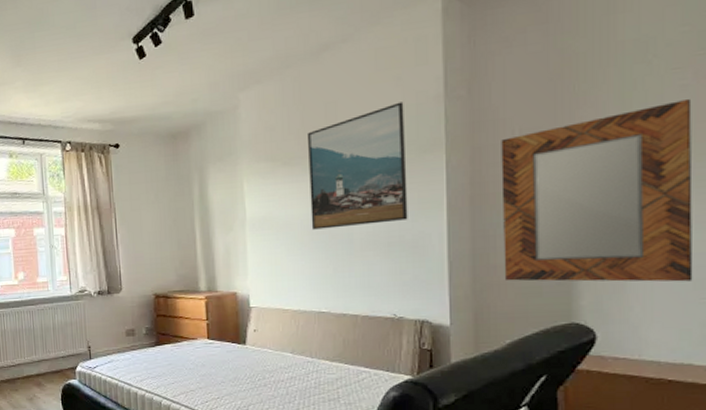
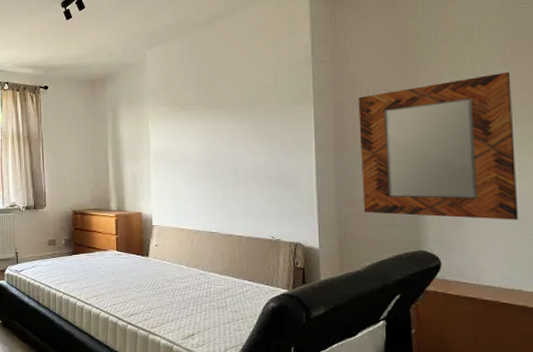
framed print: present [308,102,408,230] -> none [202,63,283,163]

